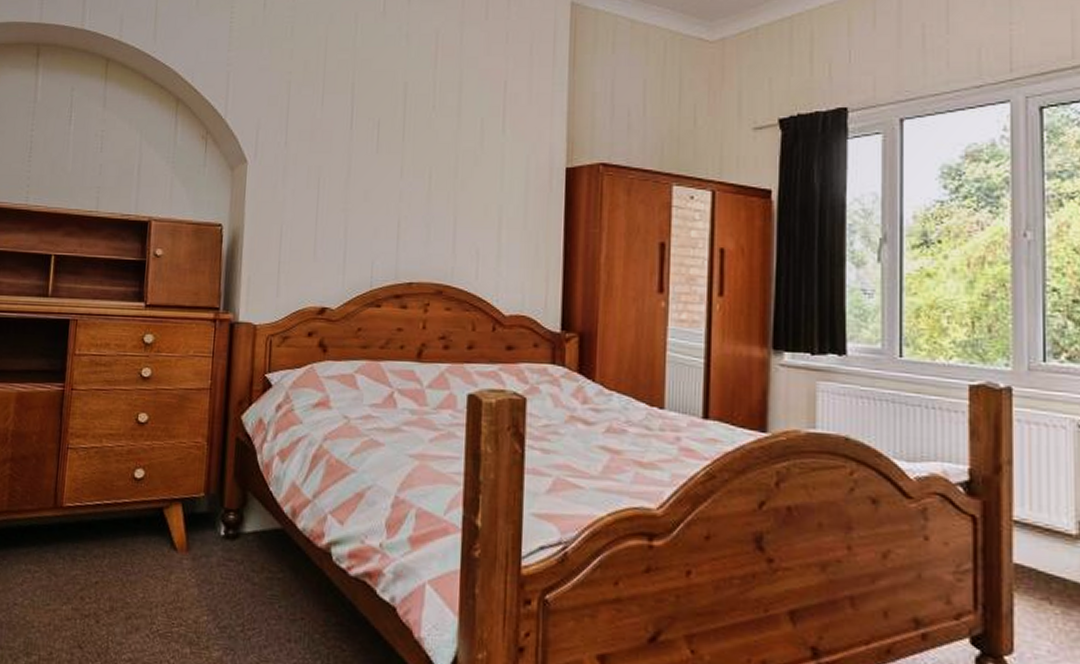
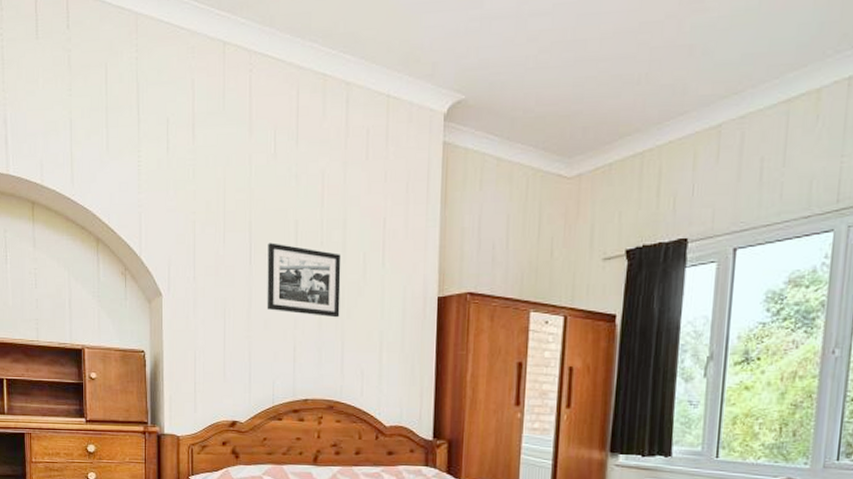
picture frame: none [368,106,456,190] -> present [267,243,341,318]

